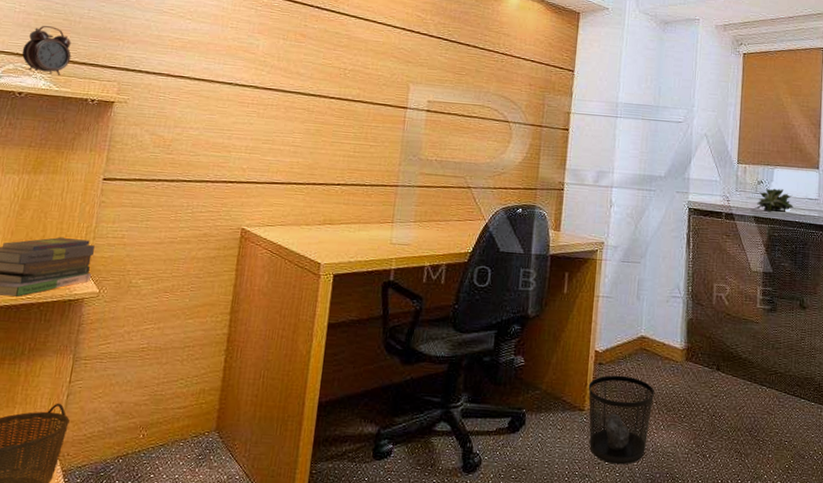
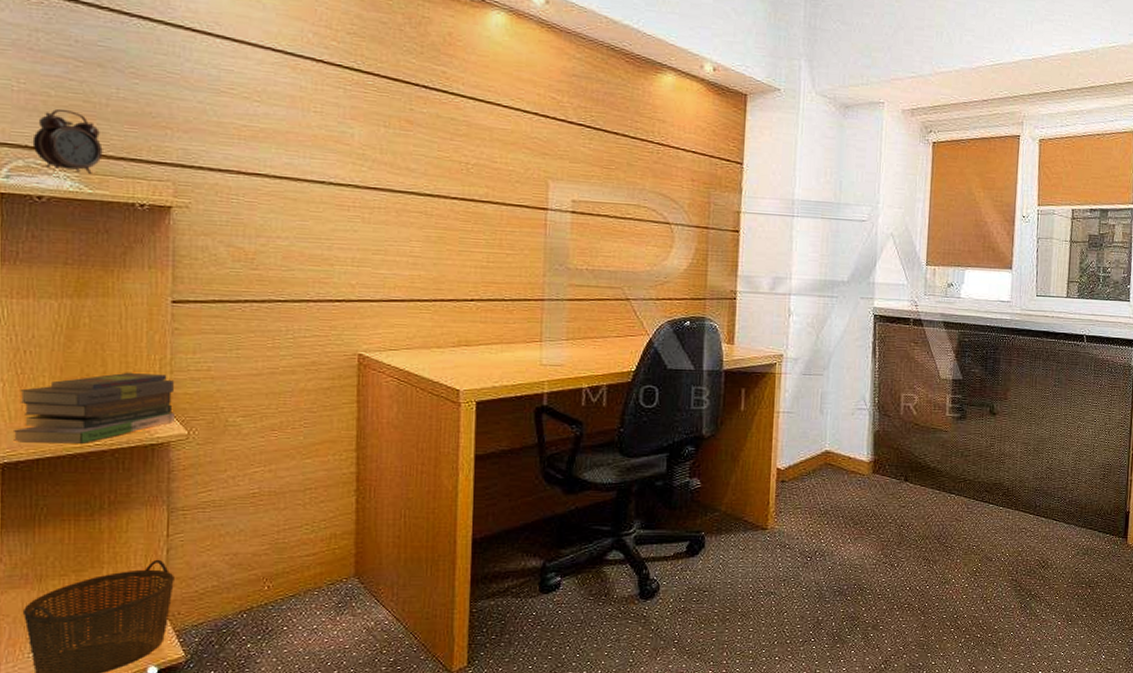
waste bin: present [588,375,655,465] -> none [771,492,841,580]
succulent plant: present [753,188,794,213] -> none [943,291,985,318]

